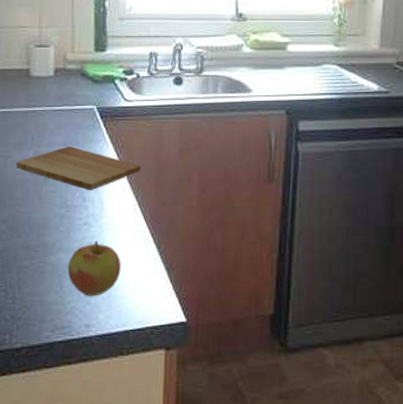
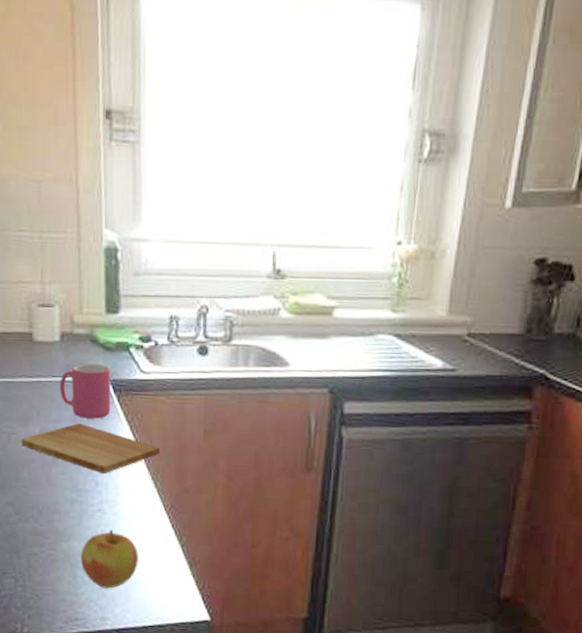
mug: none [52,95,99,142] -> present [59,364,111,419]

